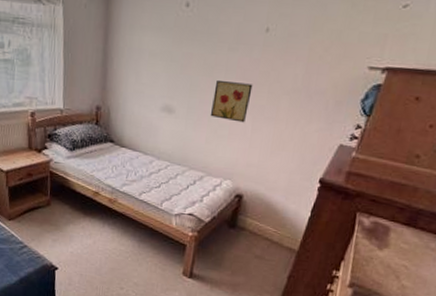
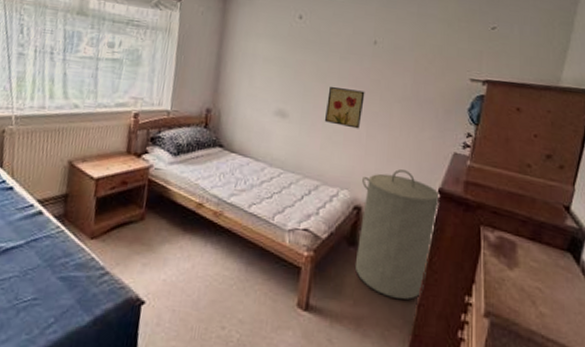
laundry hamper: none [234,161,320,272] -> present [354,169,441,300]

